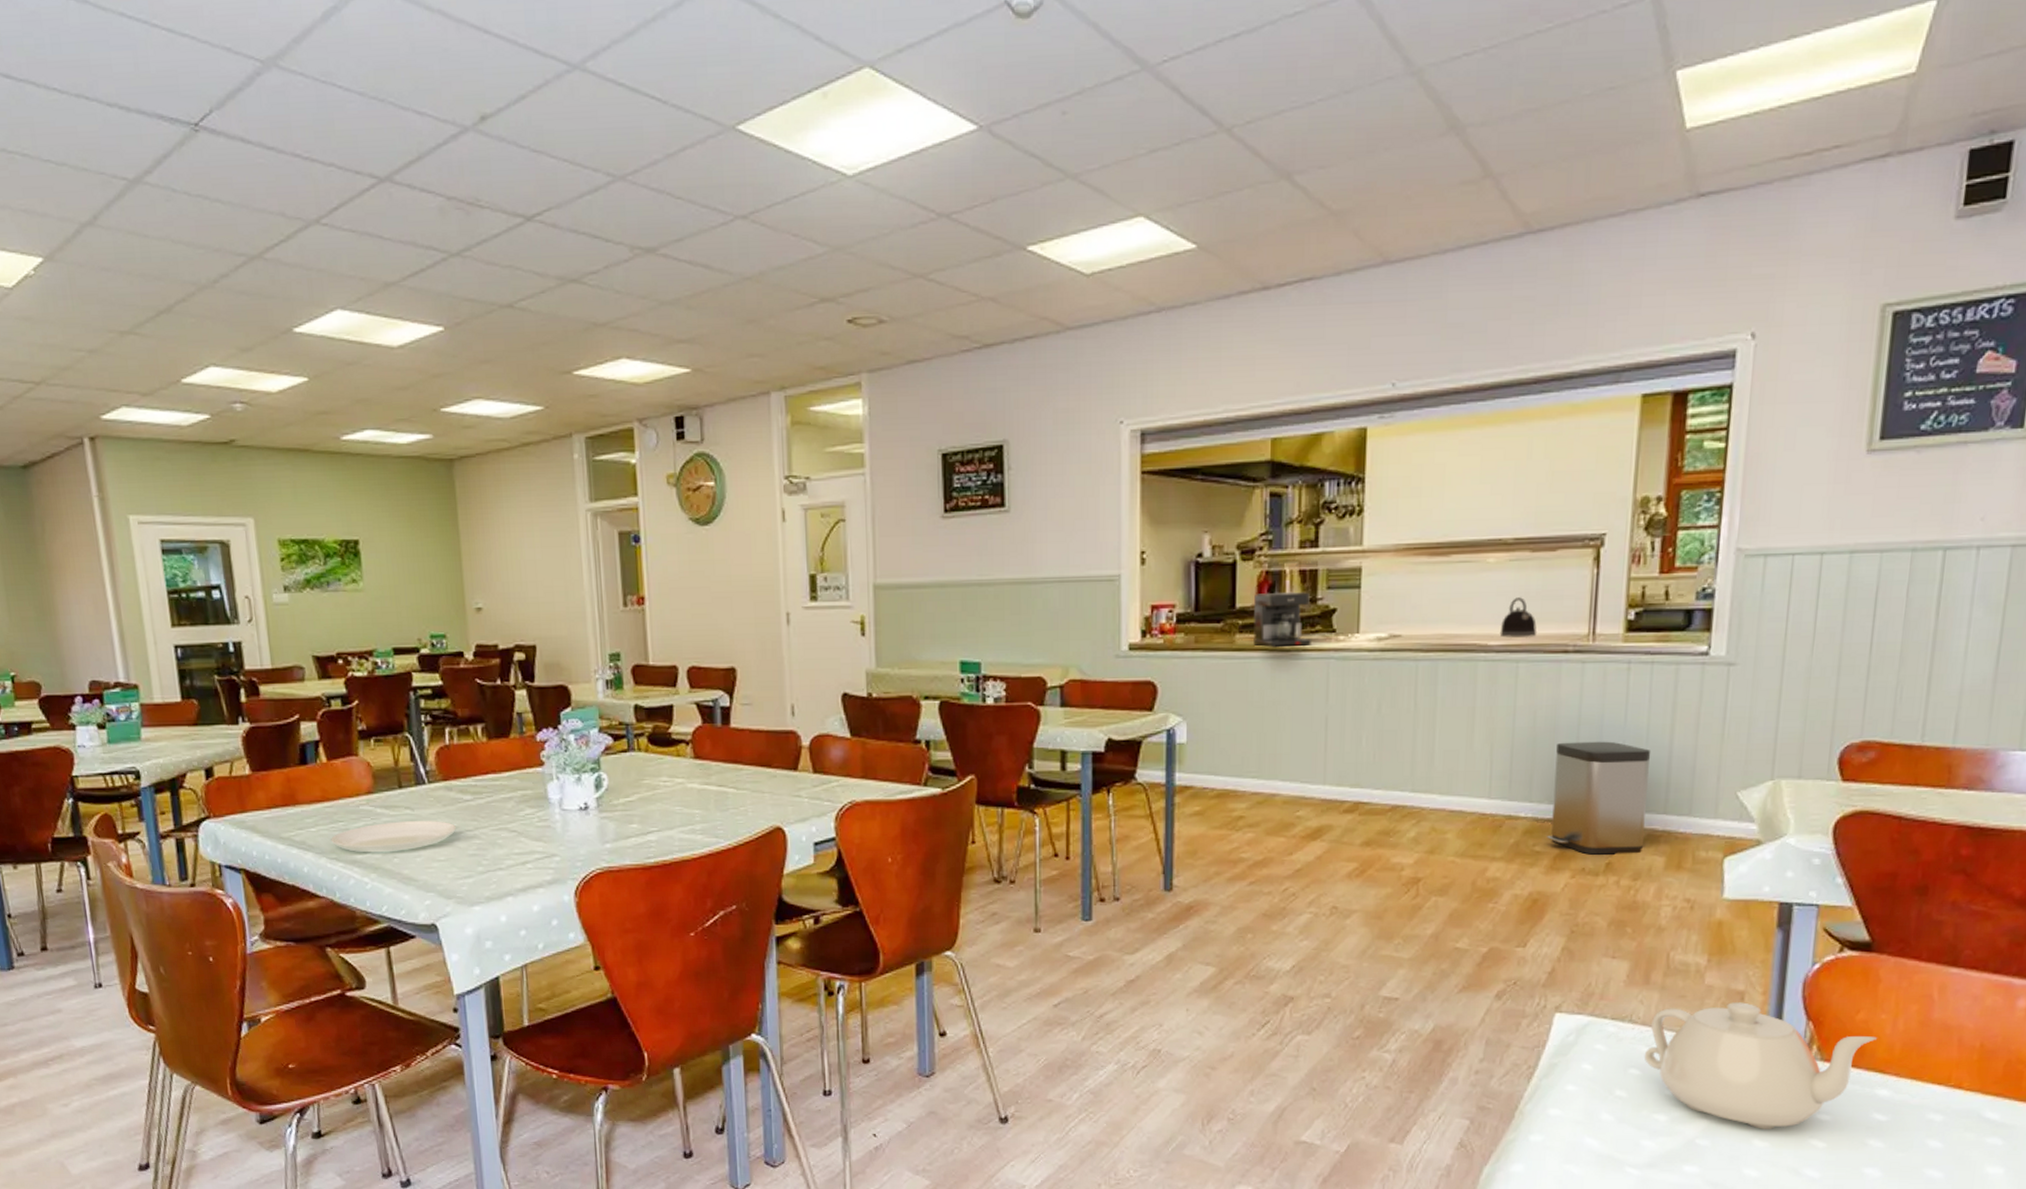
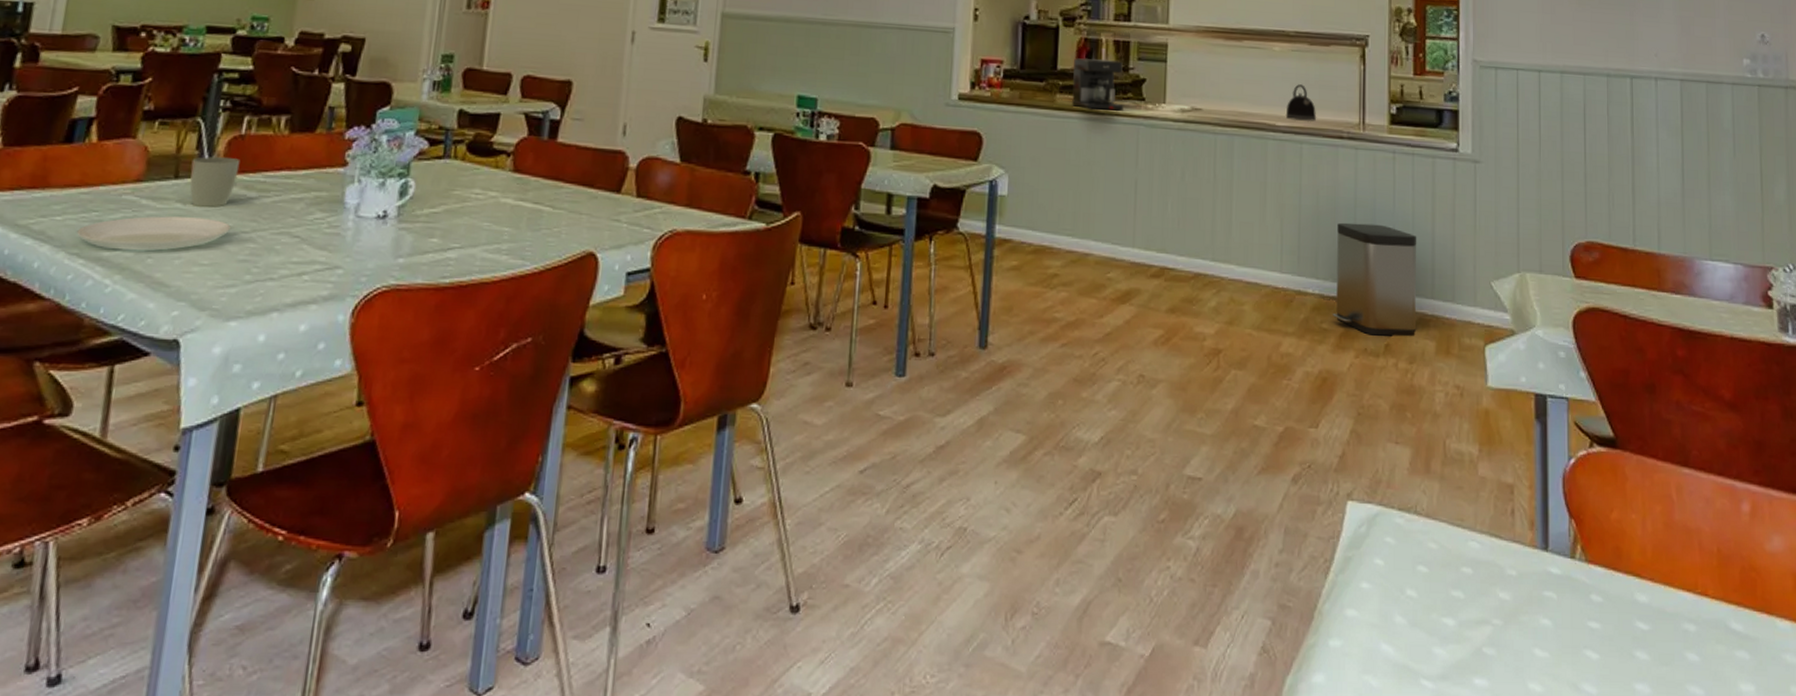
cup: none [409,766,452,812] -> present [189,157,240,208]
teapot: present [1644,1002,1878,1129] -> none [1430,496,1632,637]

